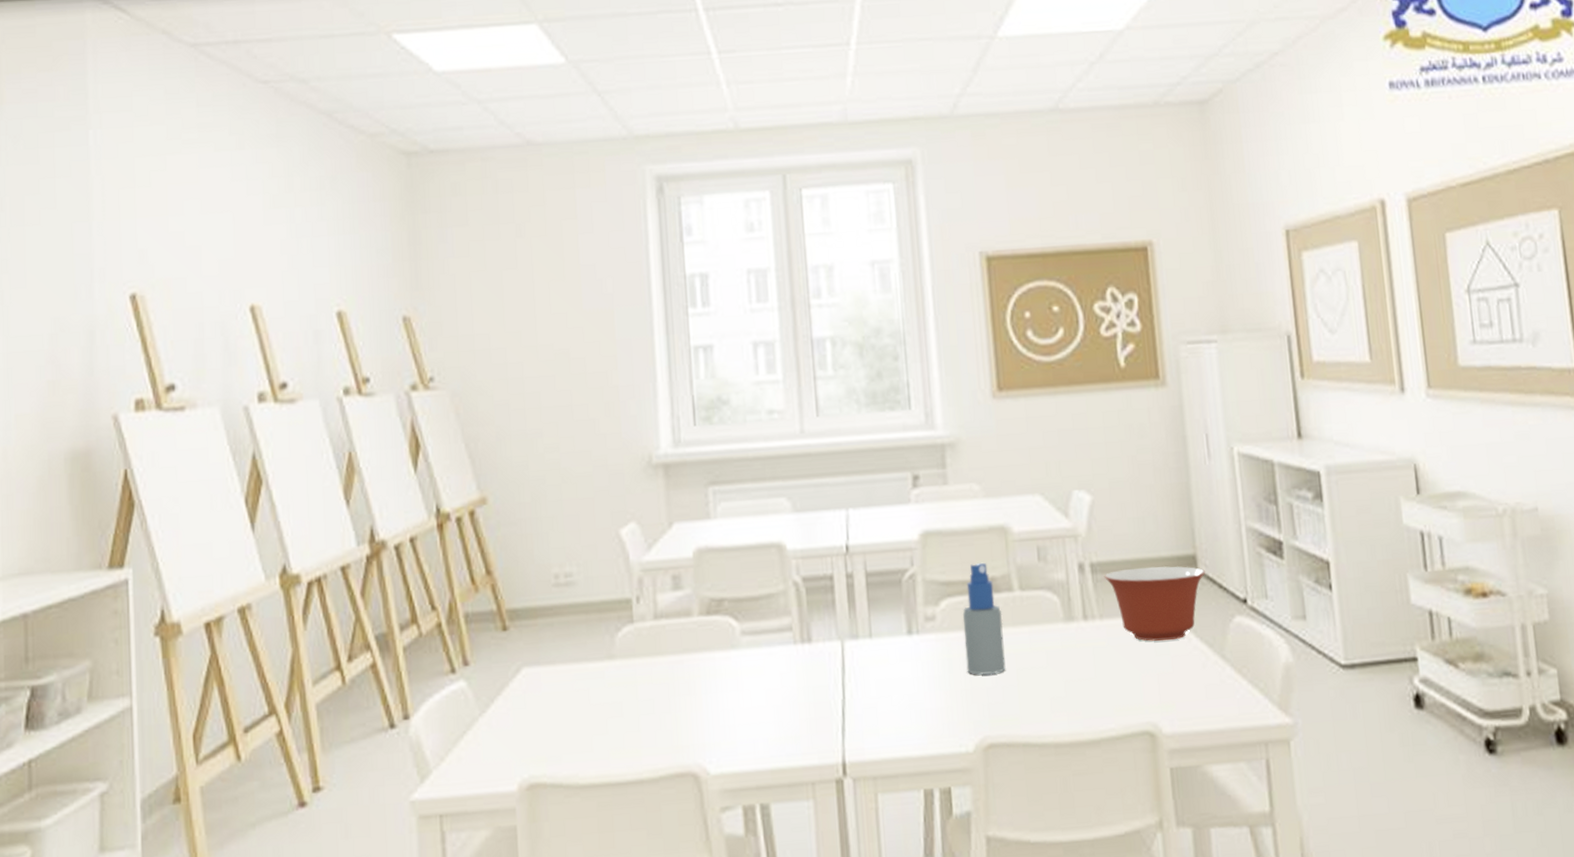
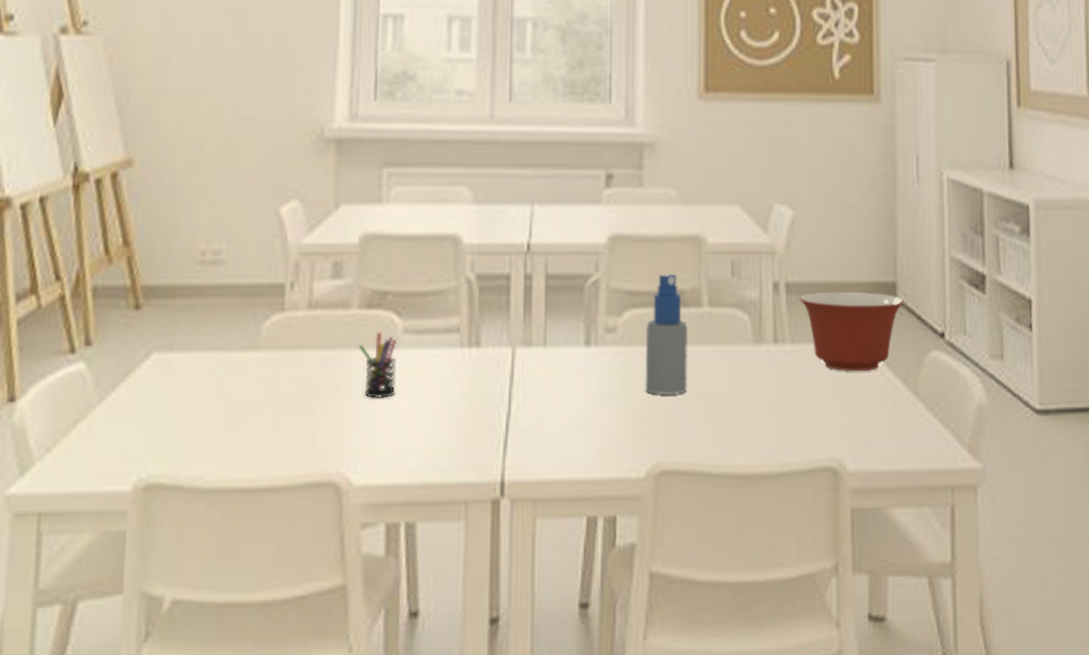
pen holder: none [702,635,739,695] -> present [358,332,396,398]

